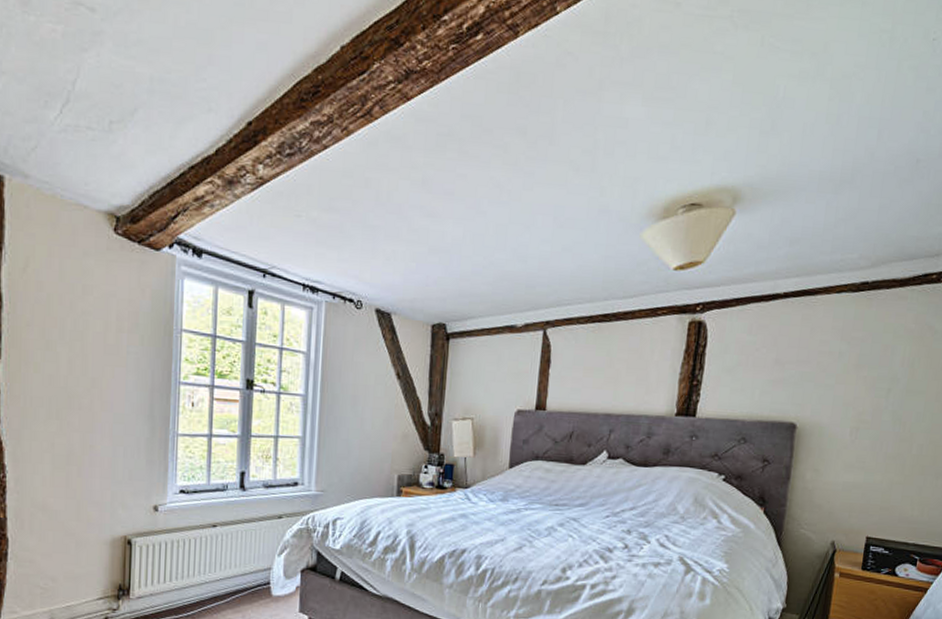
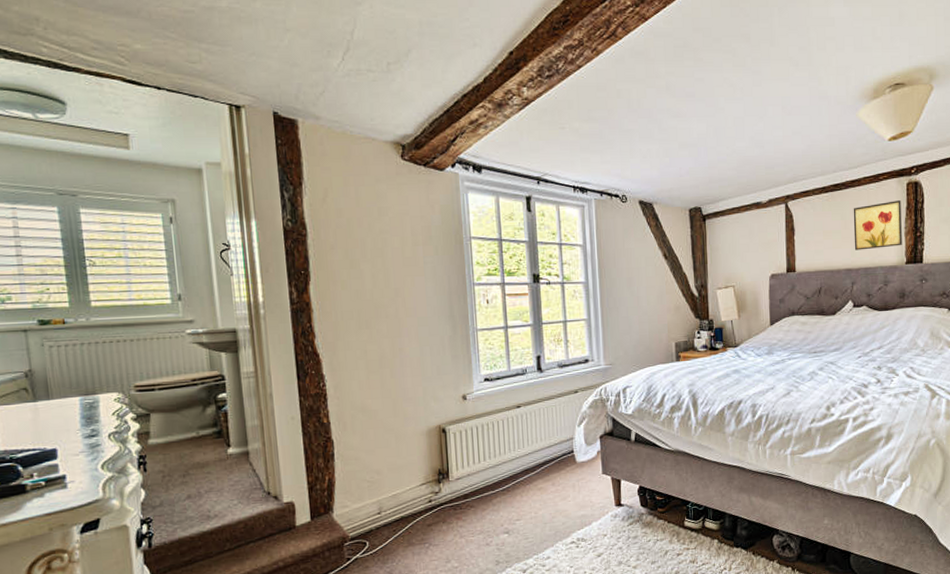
wall art: none [617,340,680,395] -> present [853,200,902,250]

